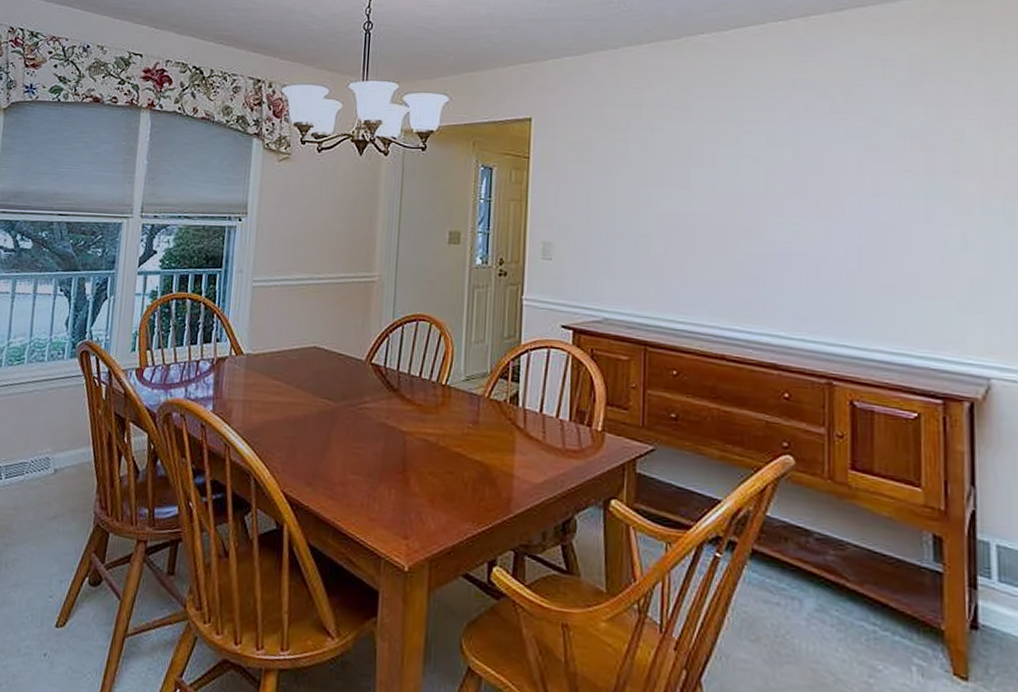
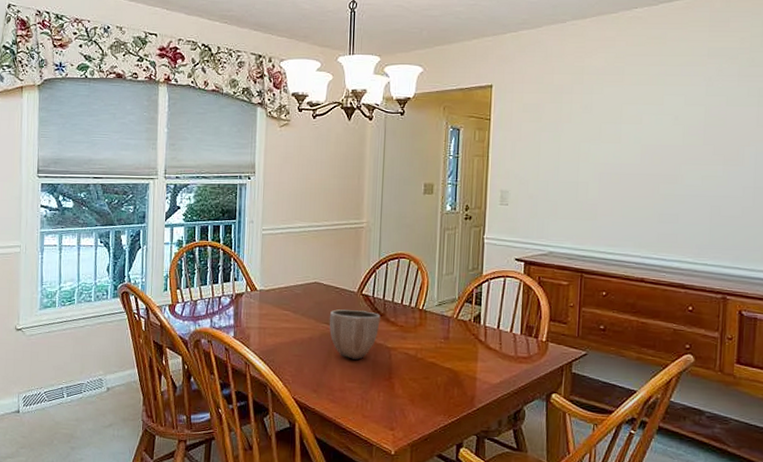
decorative bowl: none [330,381,394,446] -> present [329,309,380,360]

